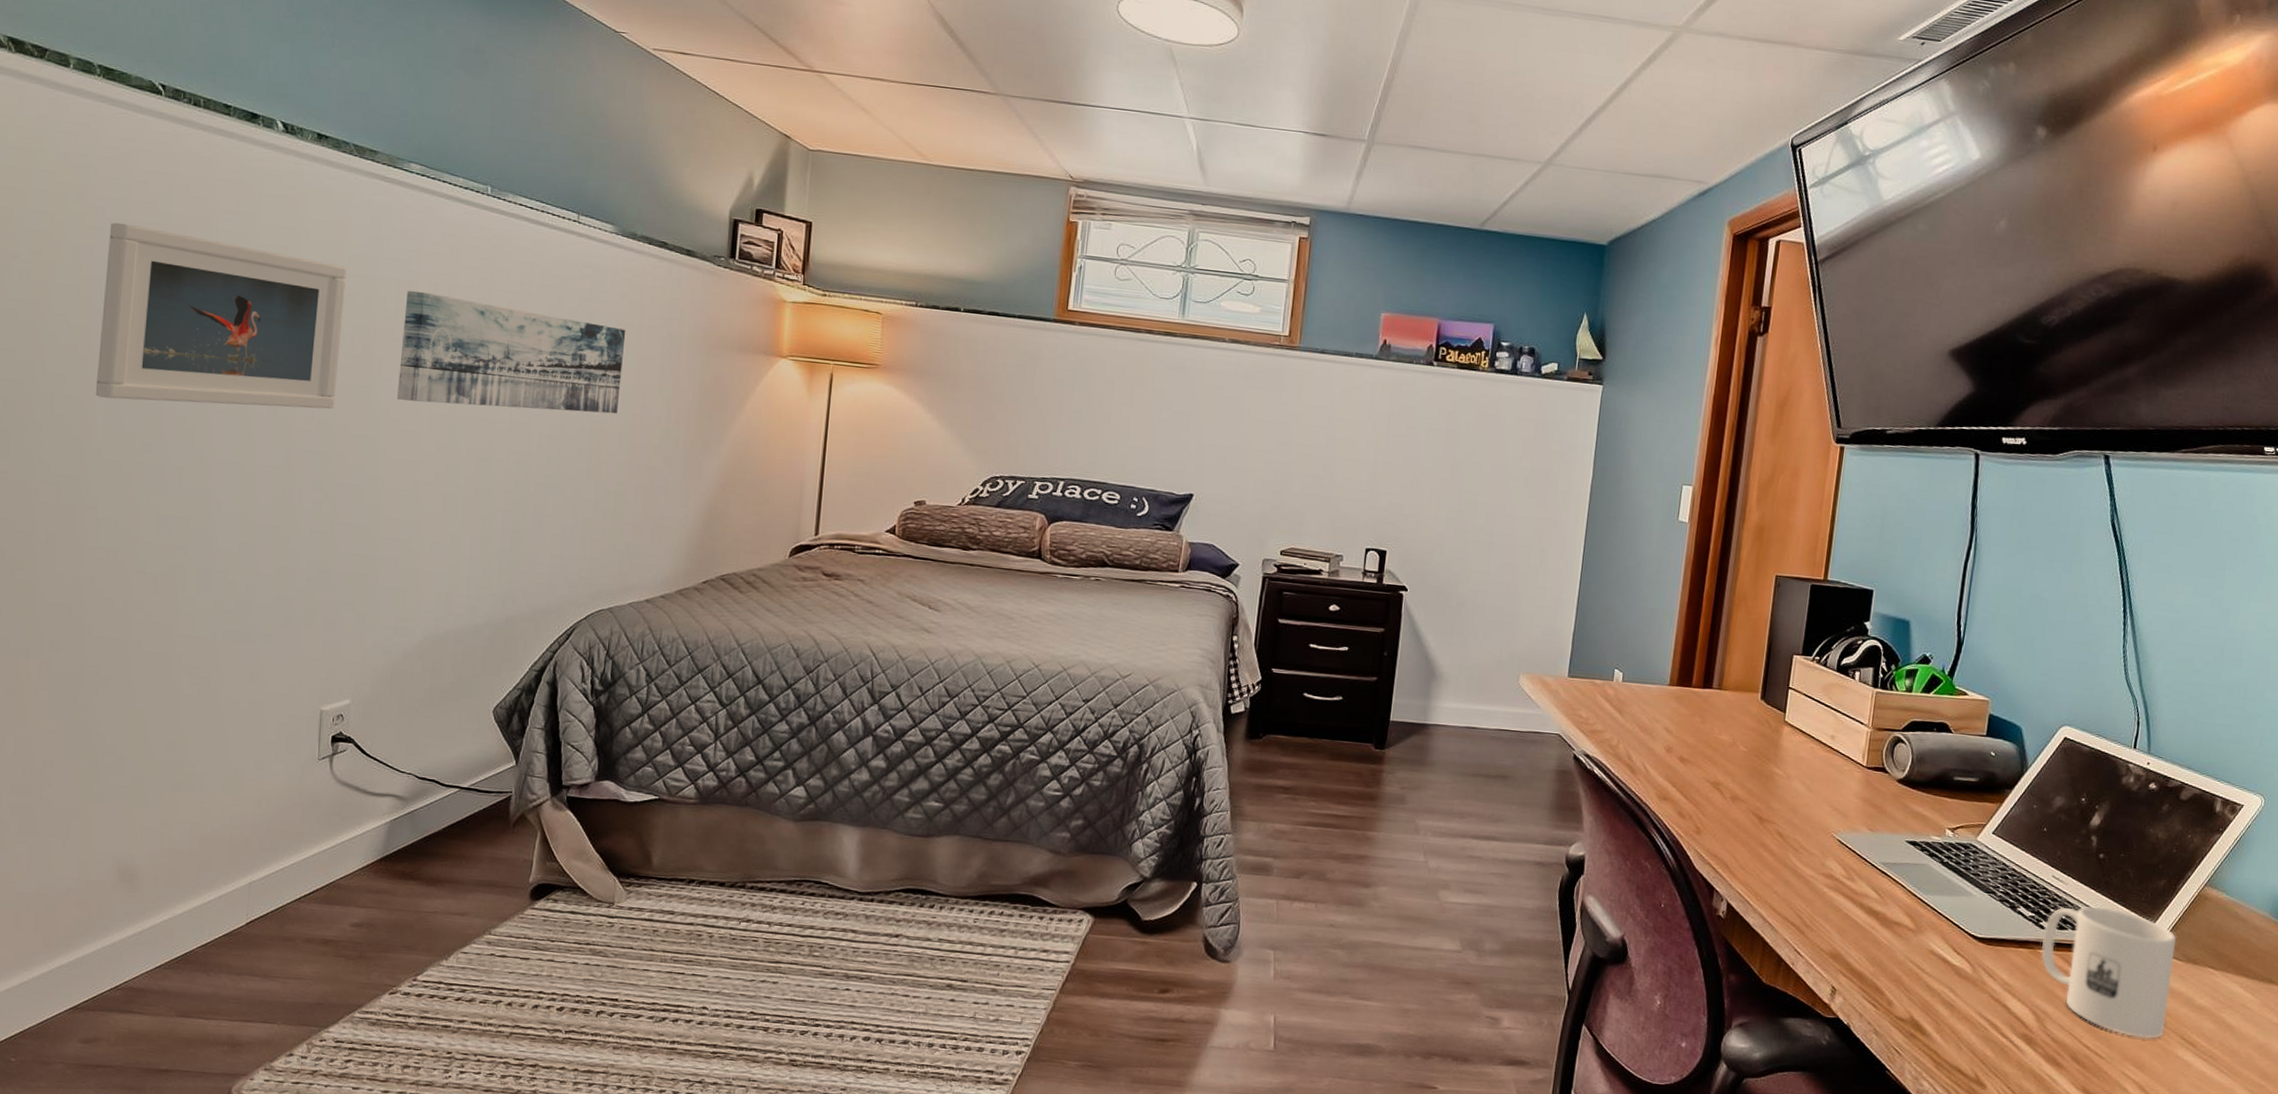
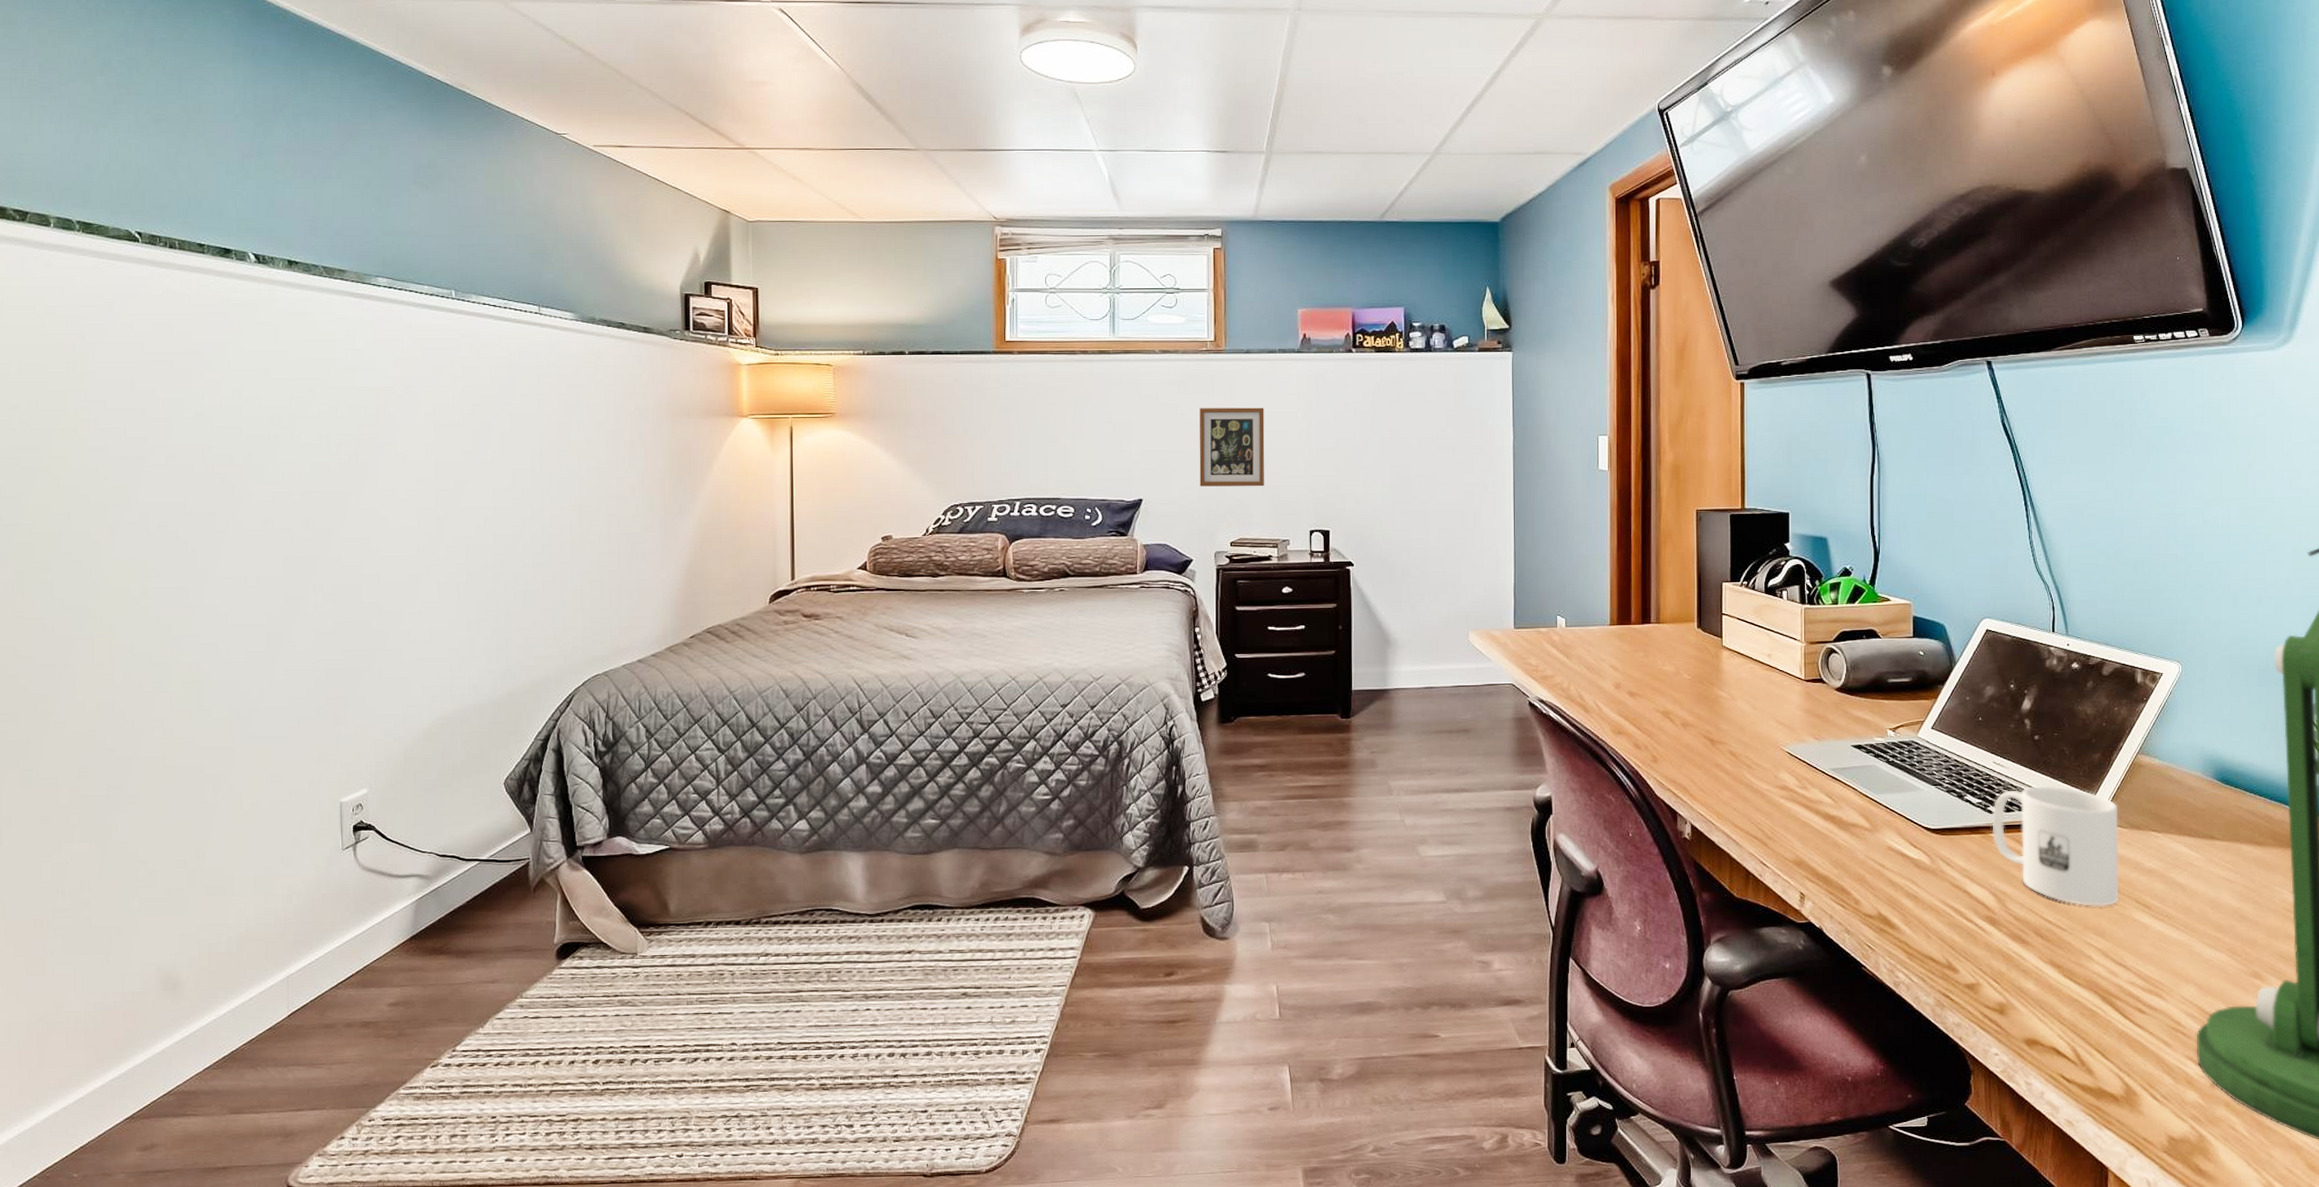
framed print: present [95,222,348,409] -> none [100,365,328,531]
wall art: present [397,290,626,414] -> none [385,395,595,499]
picture frame: none [1255,405,1333,497] -> present [1199,407,1265,487]

